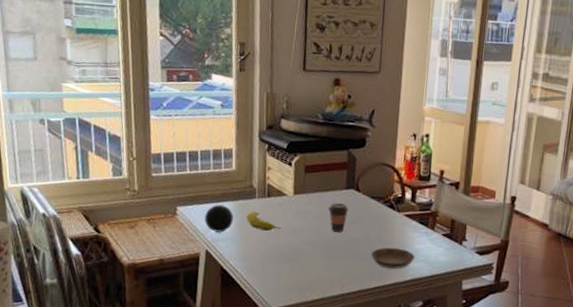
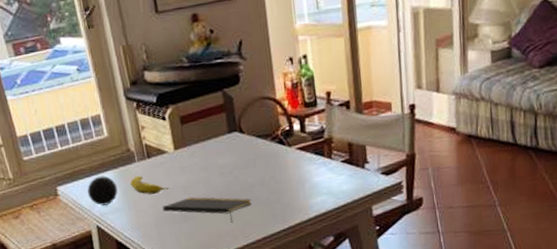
notepad: none [271,240,354,271] -> present [162,196,251,223]
coffee cup: present [328,203,349,232] -> none [213,149,236,181]
saucer: present [370,247,415,269] -> none [268,185,317,209]

